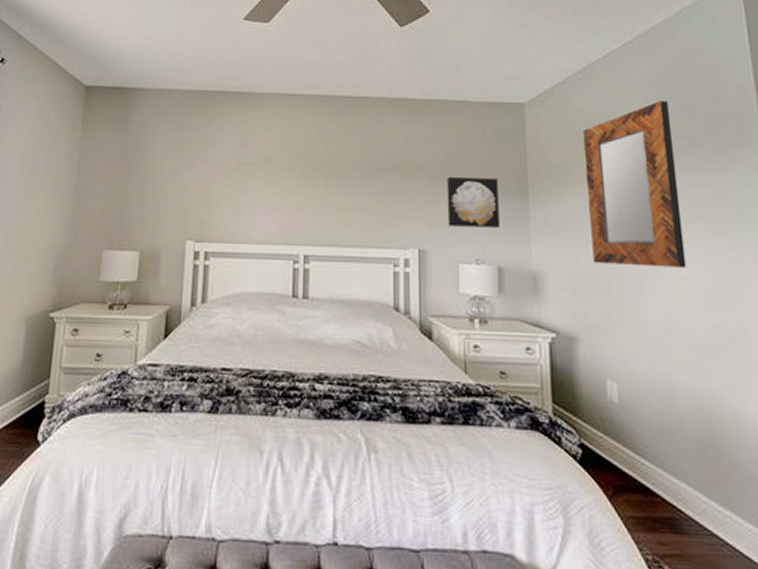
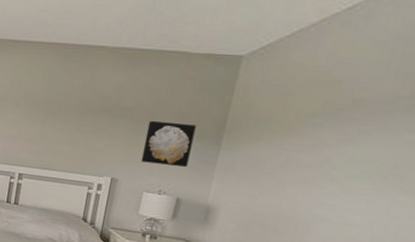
home mirror: present [582,101,687,268] -> none [267,58,407,218]

